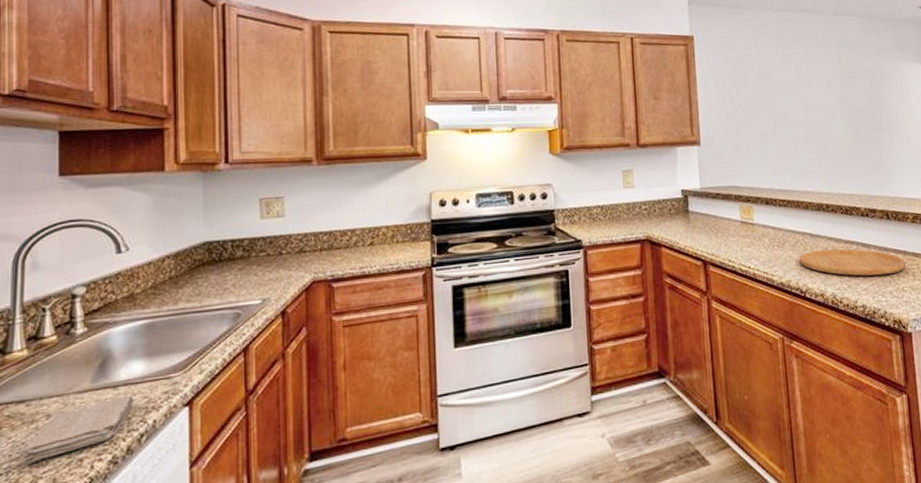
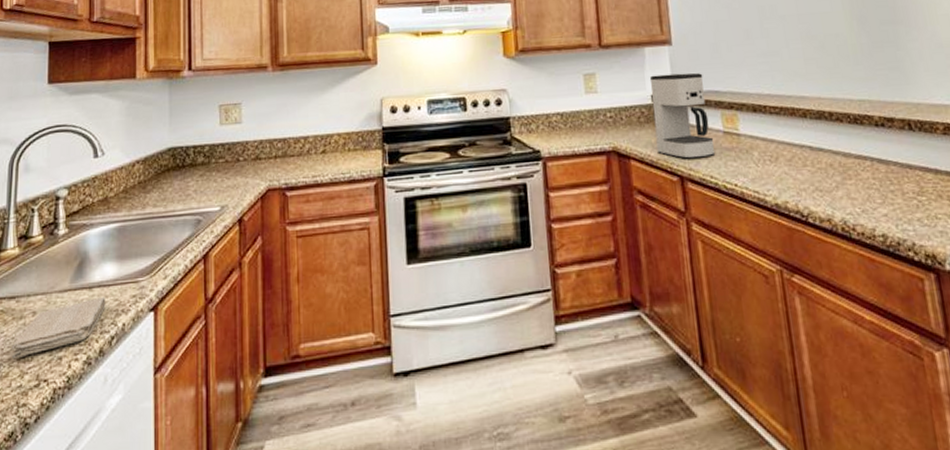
coffee maker: none [680,170,733,246] -> present [649,72,714,159]
cutting board: present [799,249,906,276] -> none [797,165,938,199]

